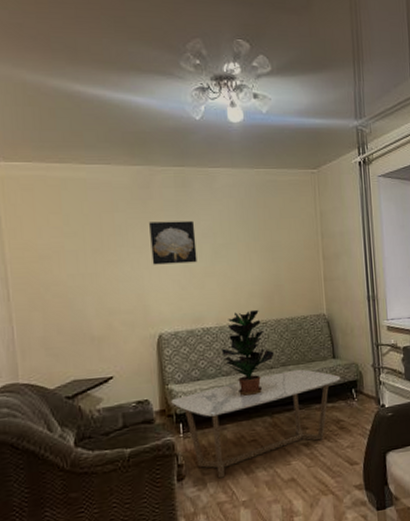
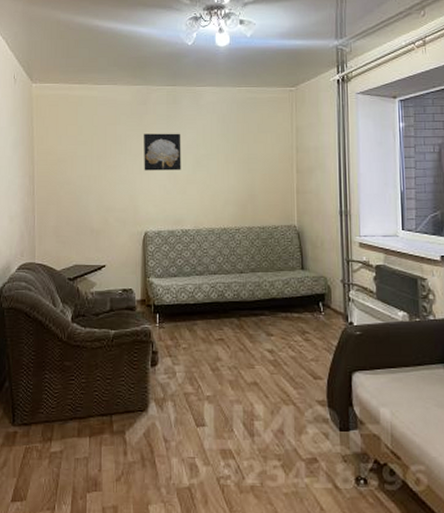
coffee table: present [171,369,341,479] -> none [151,276,309,370]
potted plant: present [221,309,275,396] -> none [197,216,245,296]

